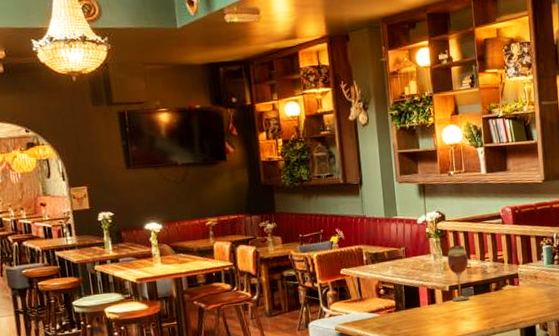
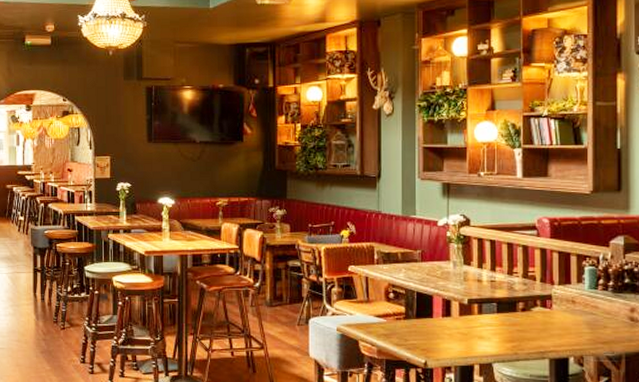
wineglass: present [447,245,469,302] -> none [468,254,493,318]

